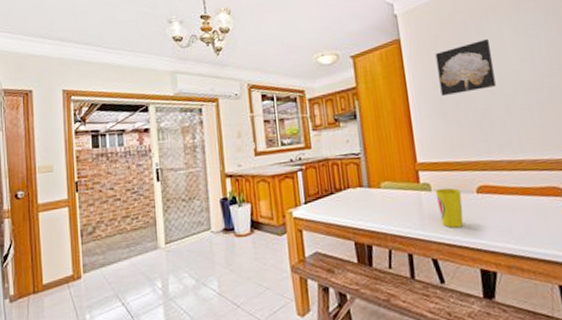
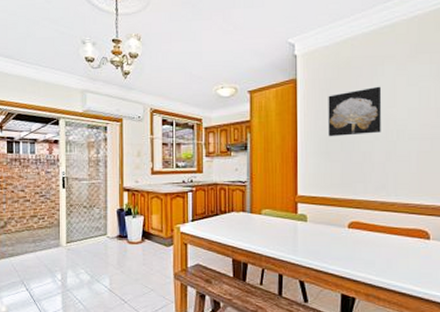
cup: present [435,187,464,228] -> none [310,220,334,256]

